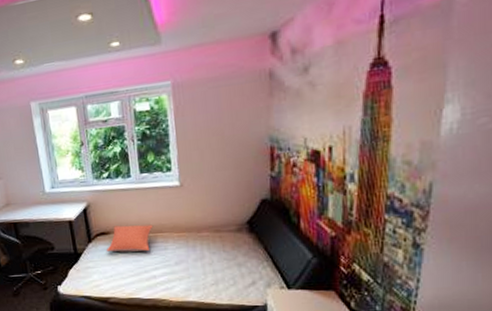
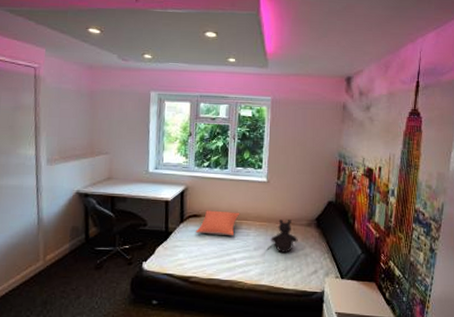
teddy bear: none [193,226,227,265] -> present [271,219,298,253]

